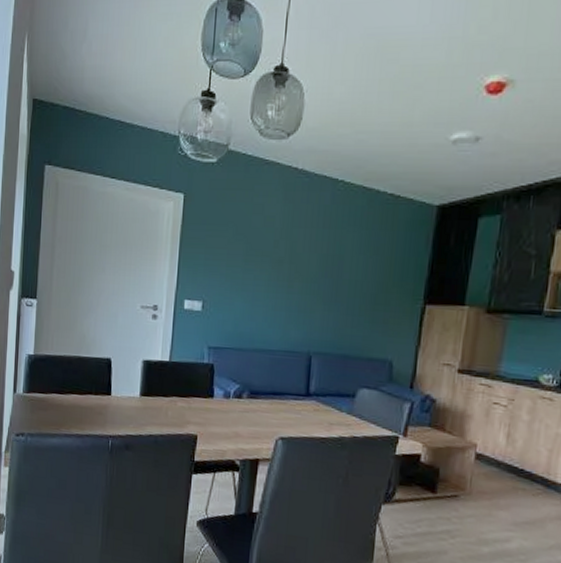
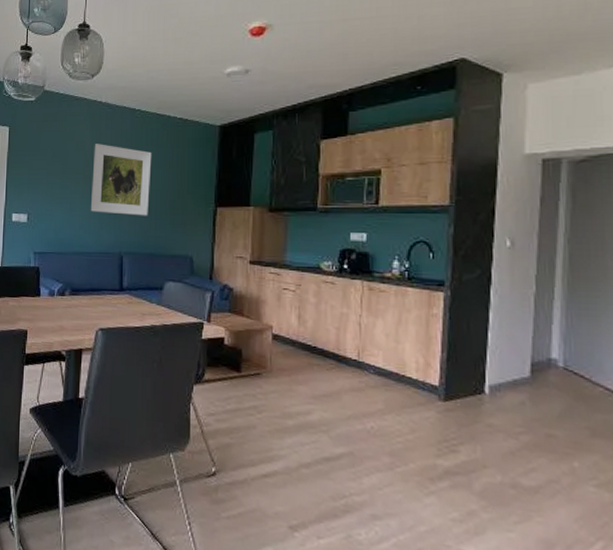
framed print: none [276,220,354,311] -> present [90,144,152,216]

